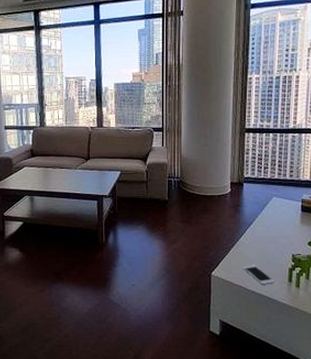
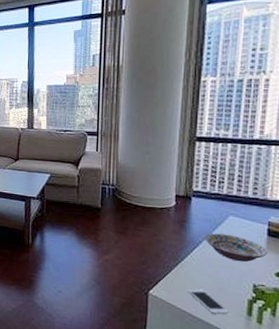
decorative bowl: none [255,213,302,236] -> present [204,233,267,262]

